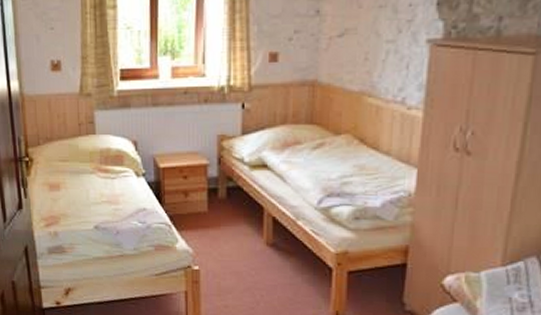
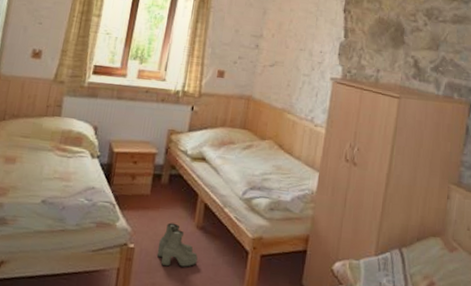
boots: none [225,241,272,288] -> present [156,222,198,267]

